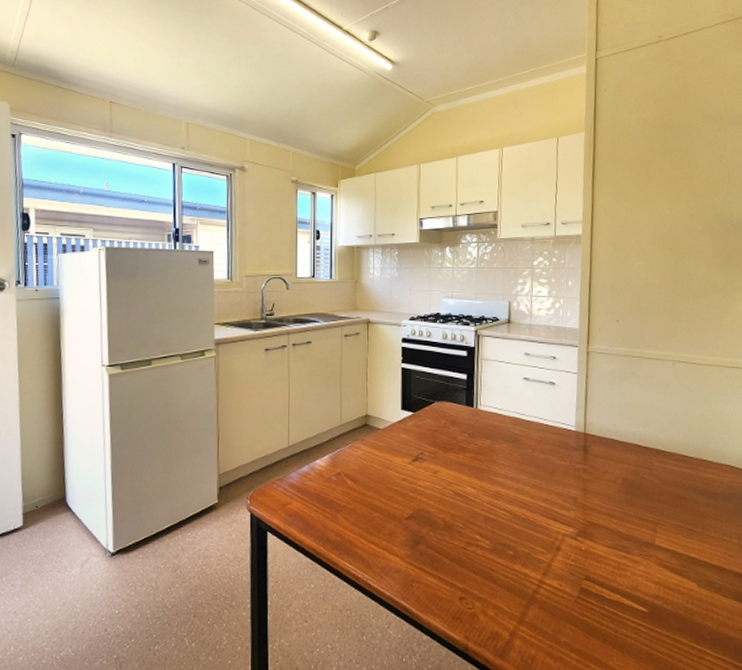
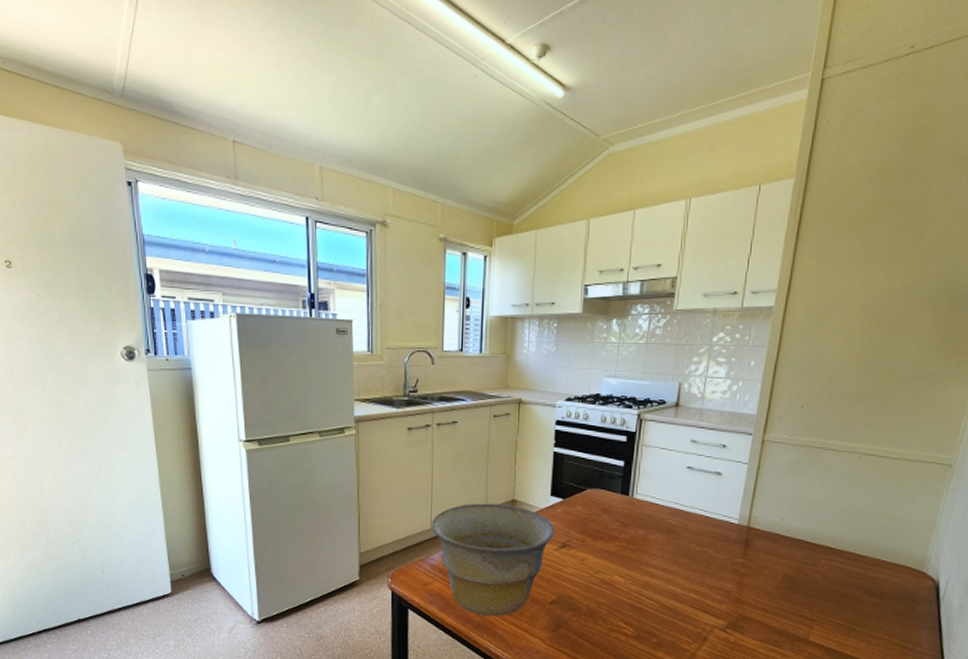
bowl: none [289,419,407,535] -> present [432,503,554,616]

